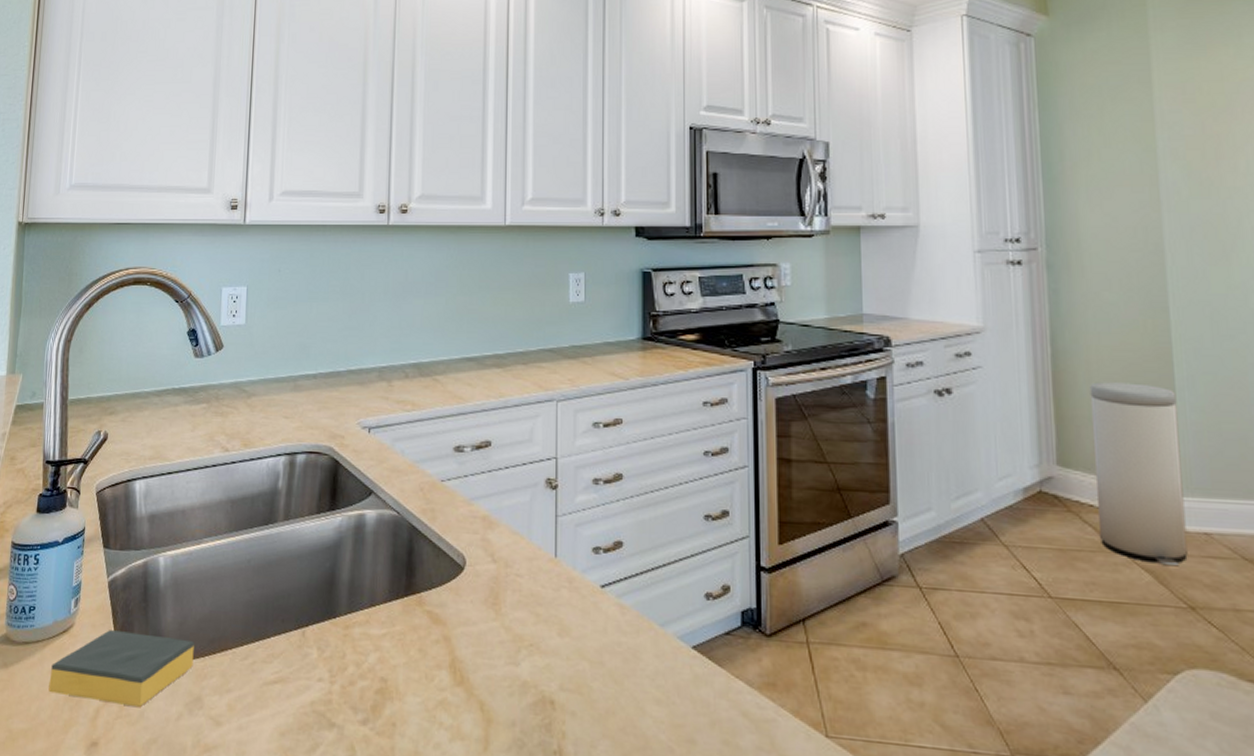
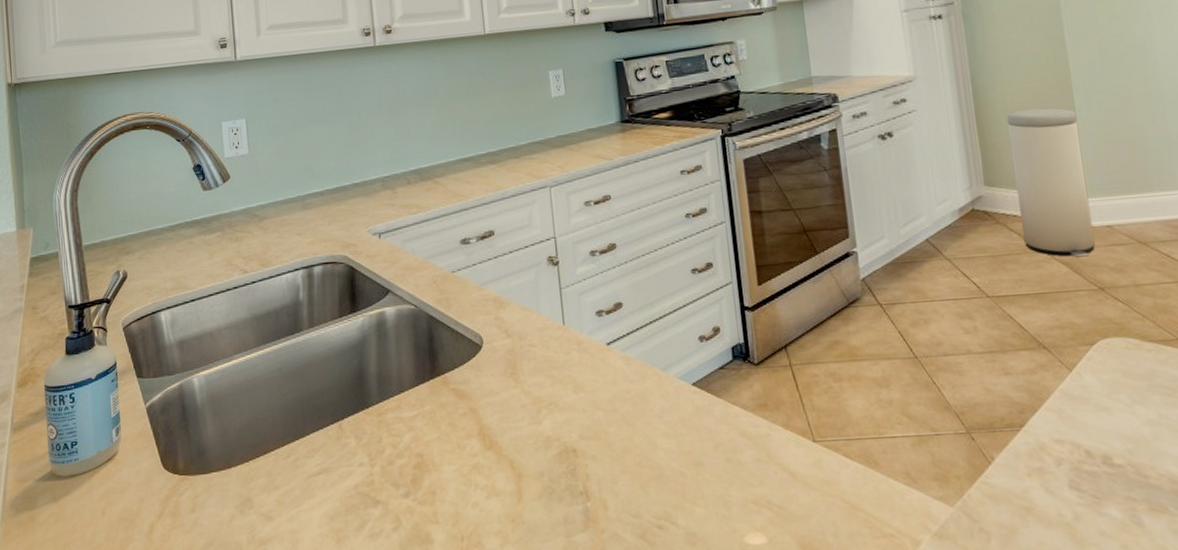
sponge: present [48,630,194,707] -> none [100,448,239,517]

